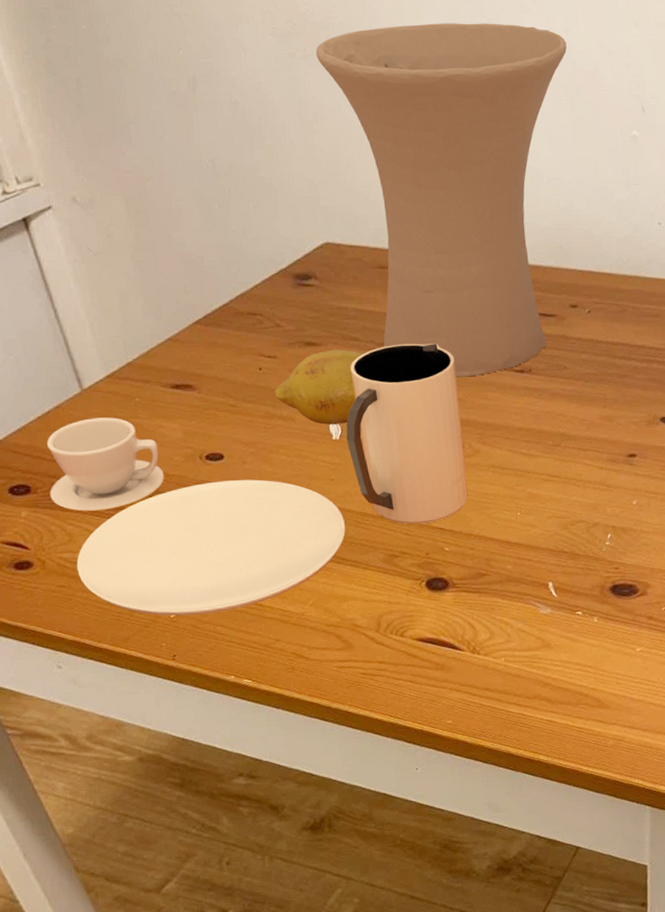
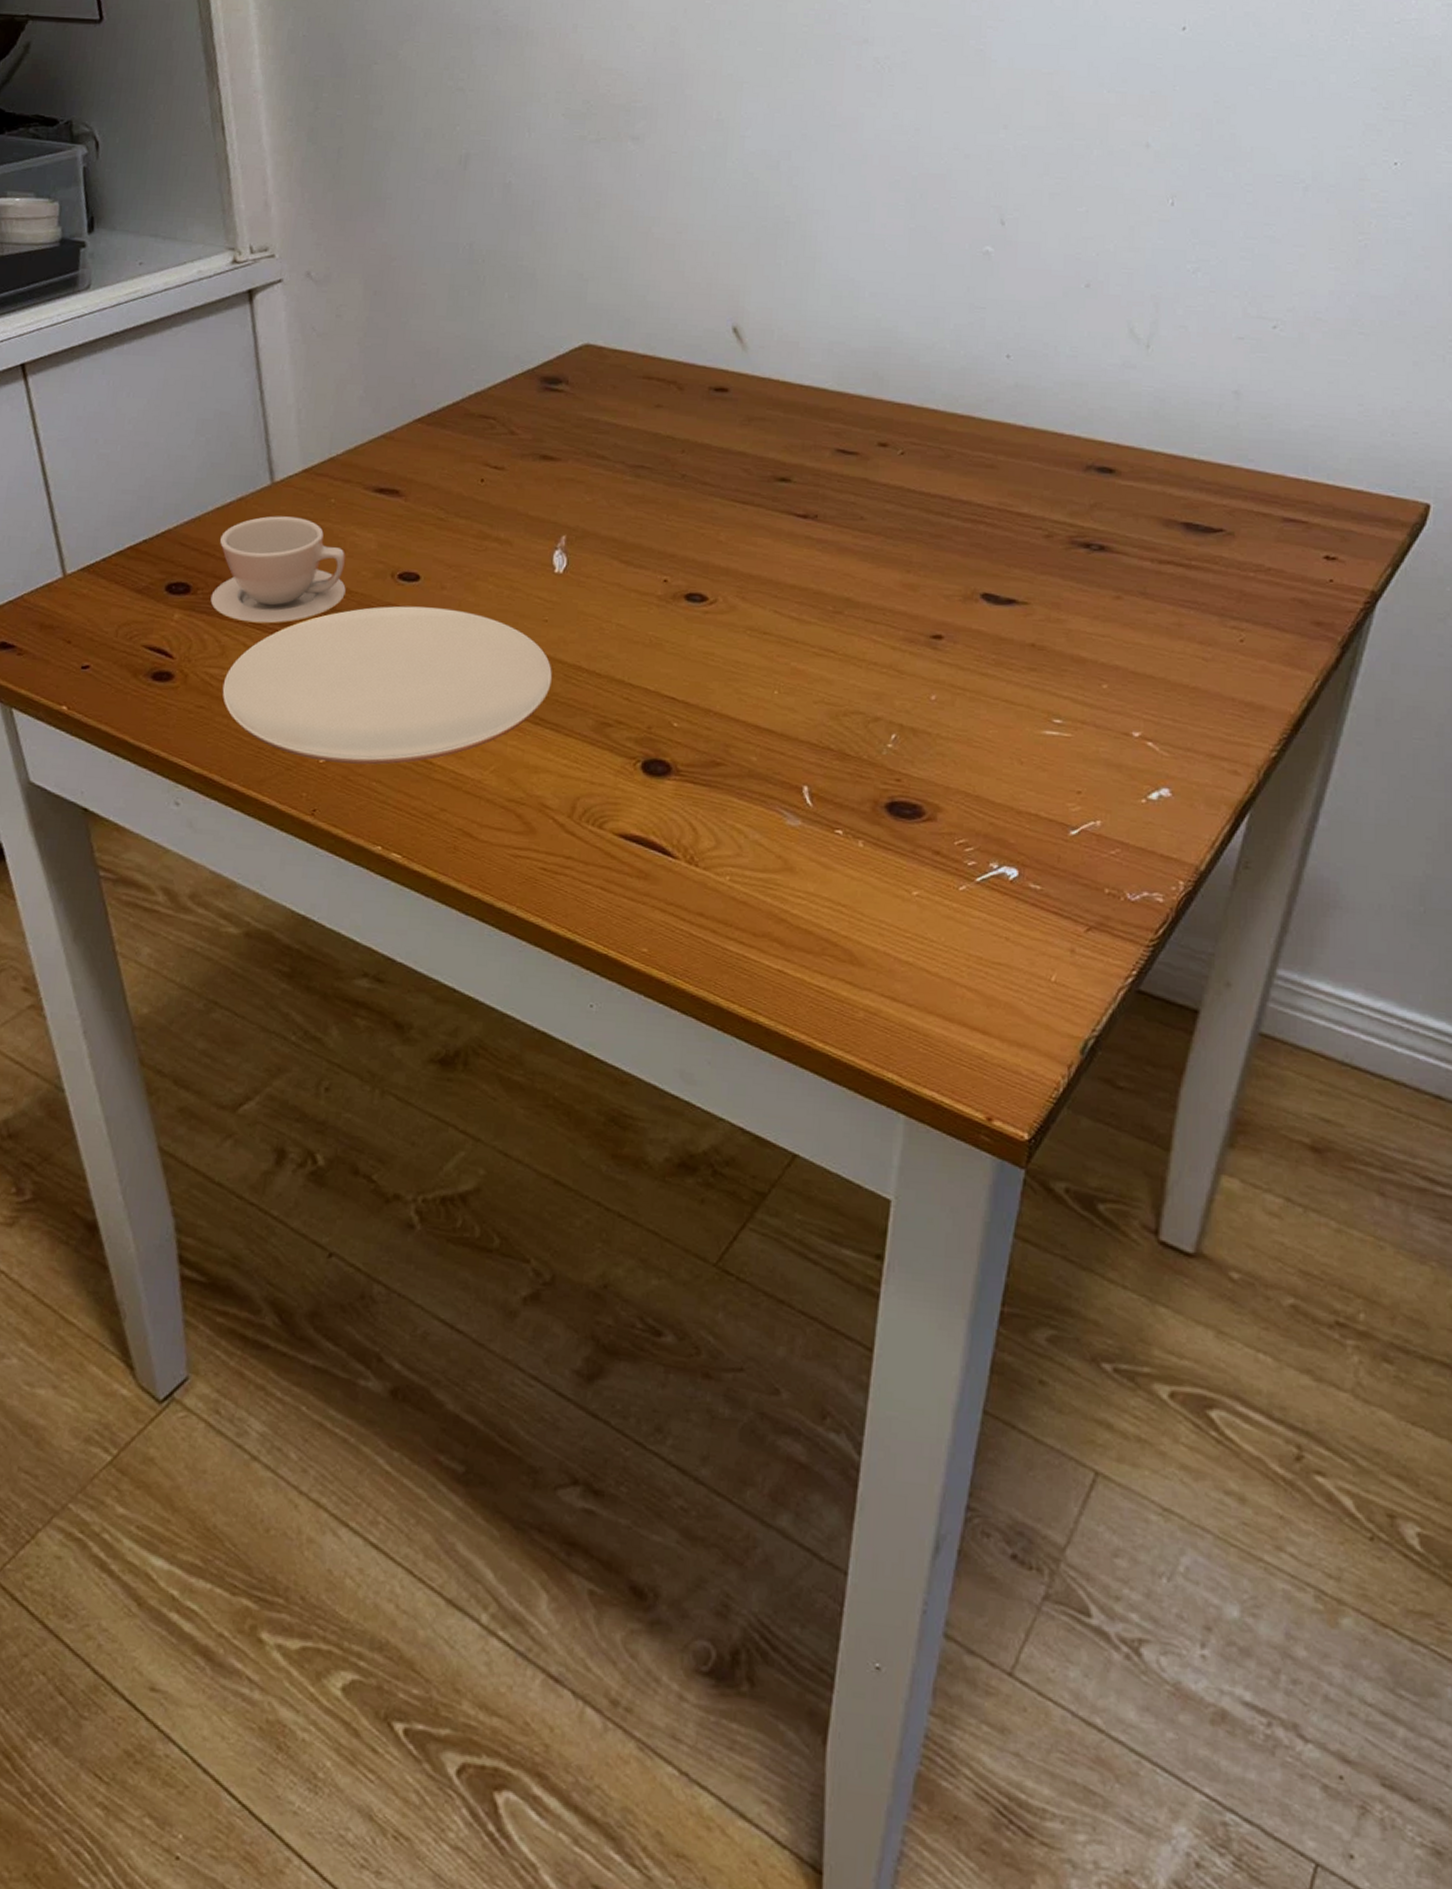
fruit: present [275,349,363,425] -> none [494,466,609,556]
vase: present [315,23,567,378] -> none [610,112,914,516]
mug: present [346,343,469,525] -> none [571,468,722,690]

